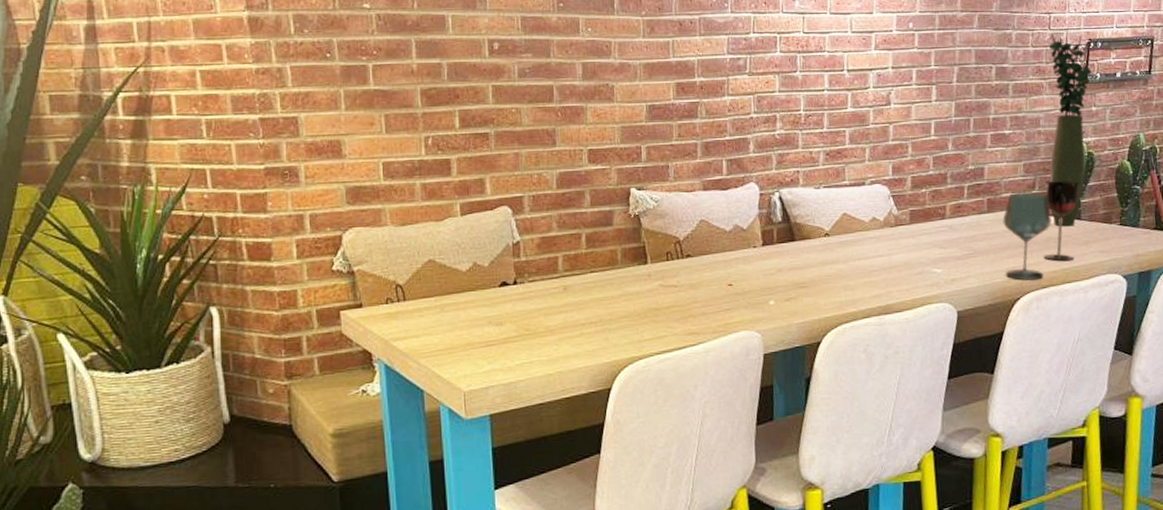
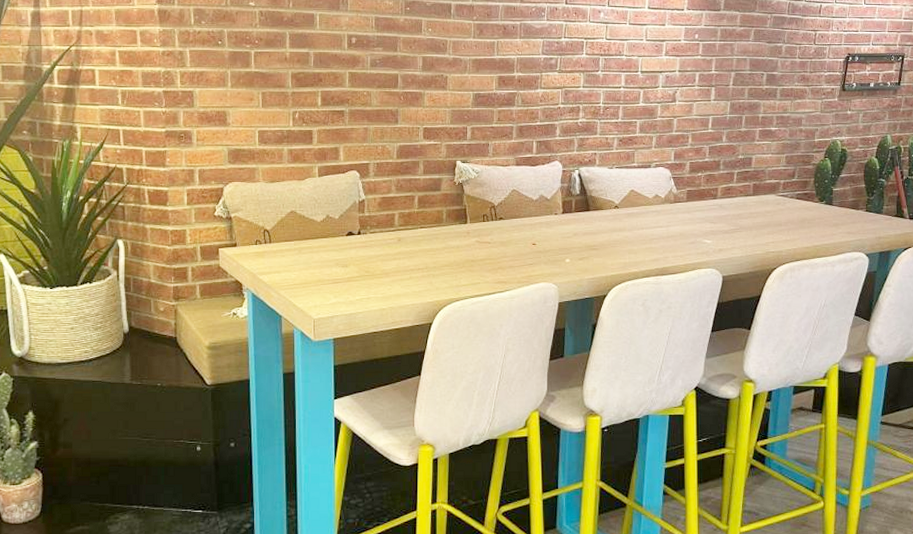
wine glass: present [1003,192,1052,280] -> none [765,180,808,254]
wineglass: present [1043,181,1079,262] -> none [798,172,832,240]
vase: present [1048,34,1092,227] -> none [807,48,849,210]

